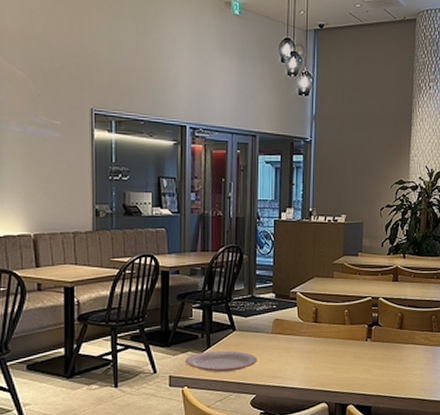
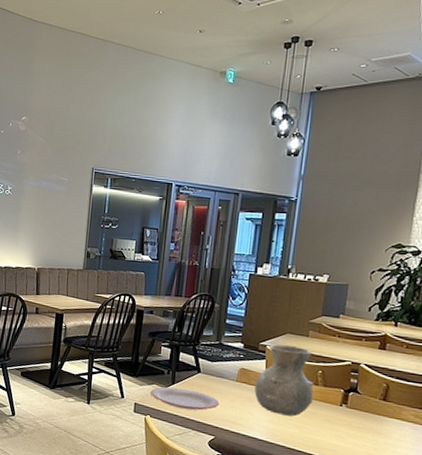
vase: none [290,289,342,360] -> present [254,344,314,417]

